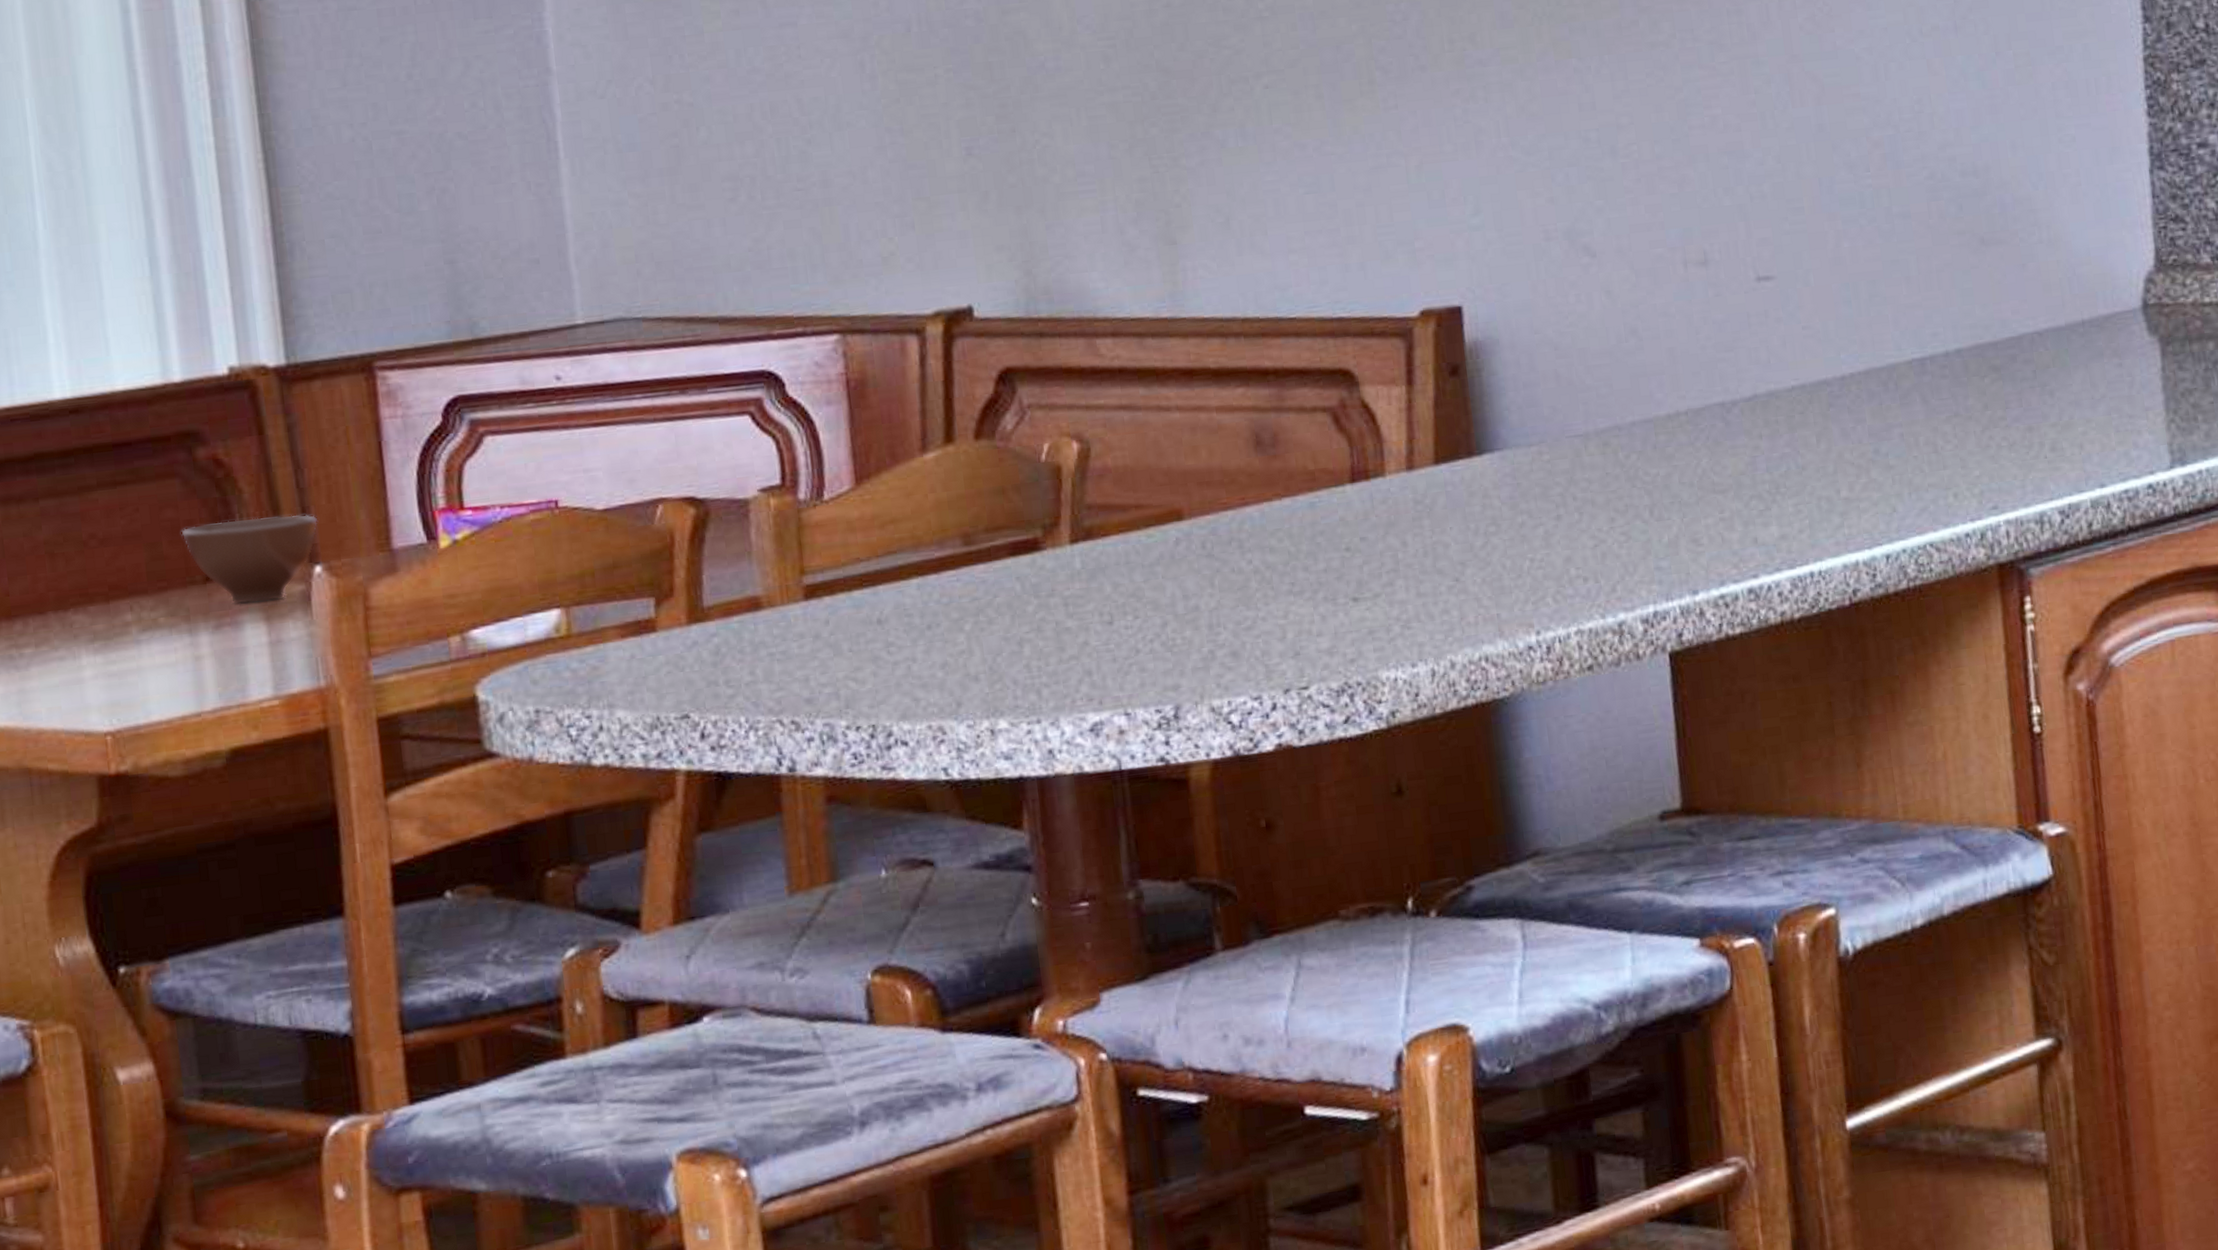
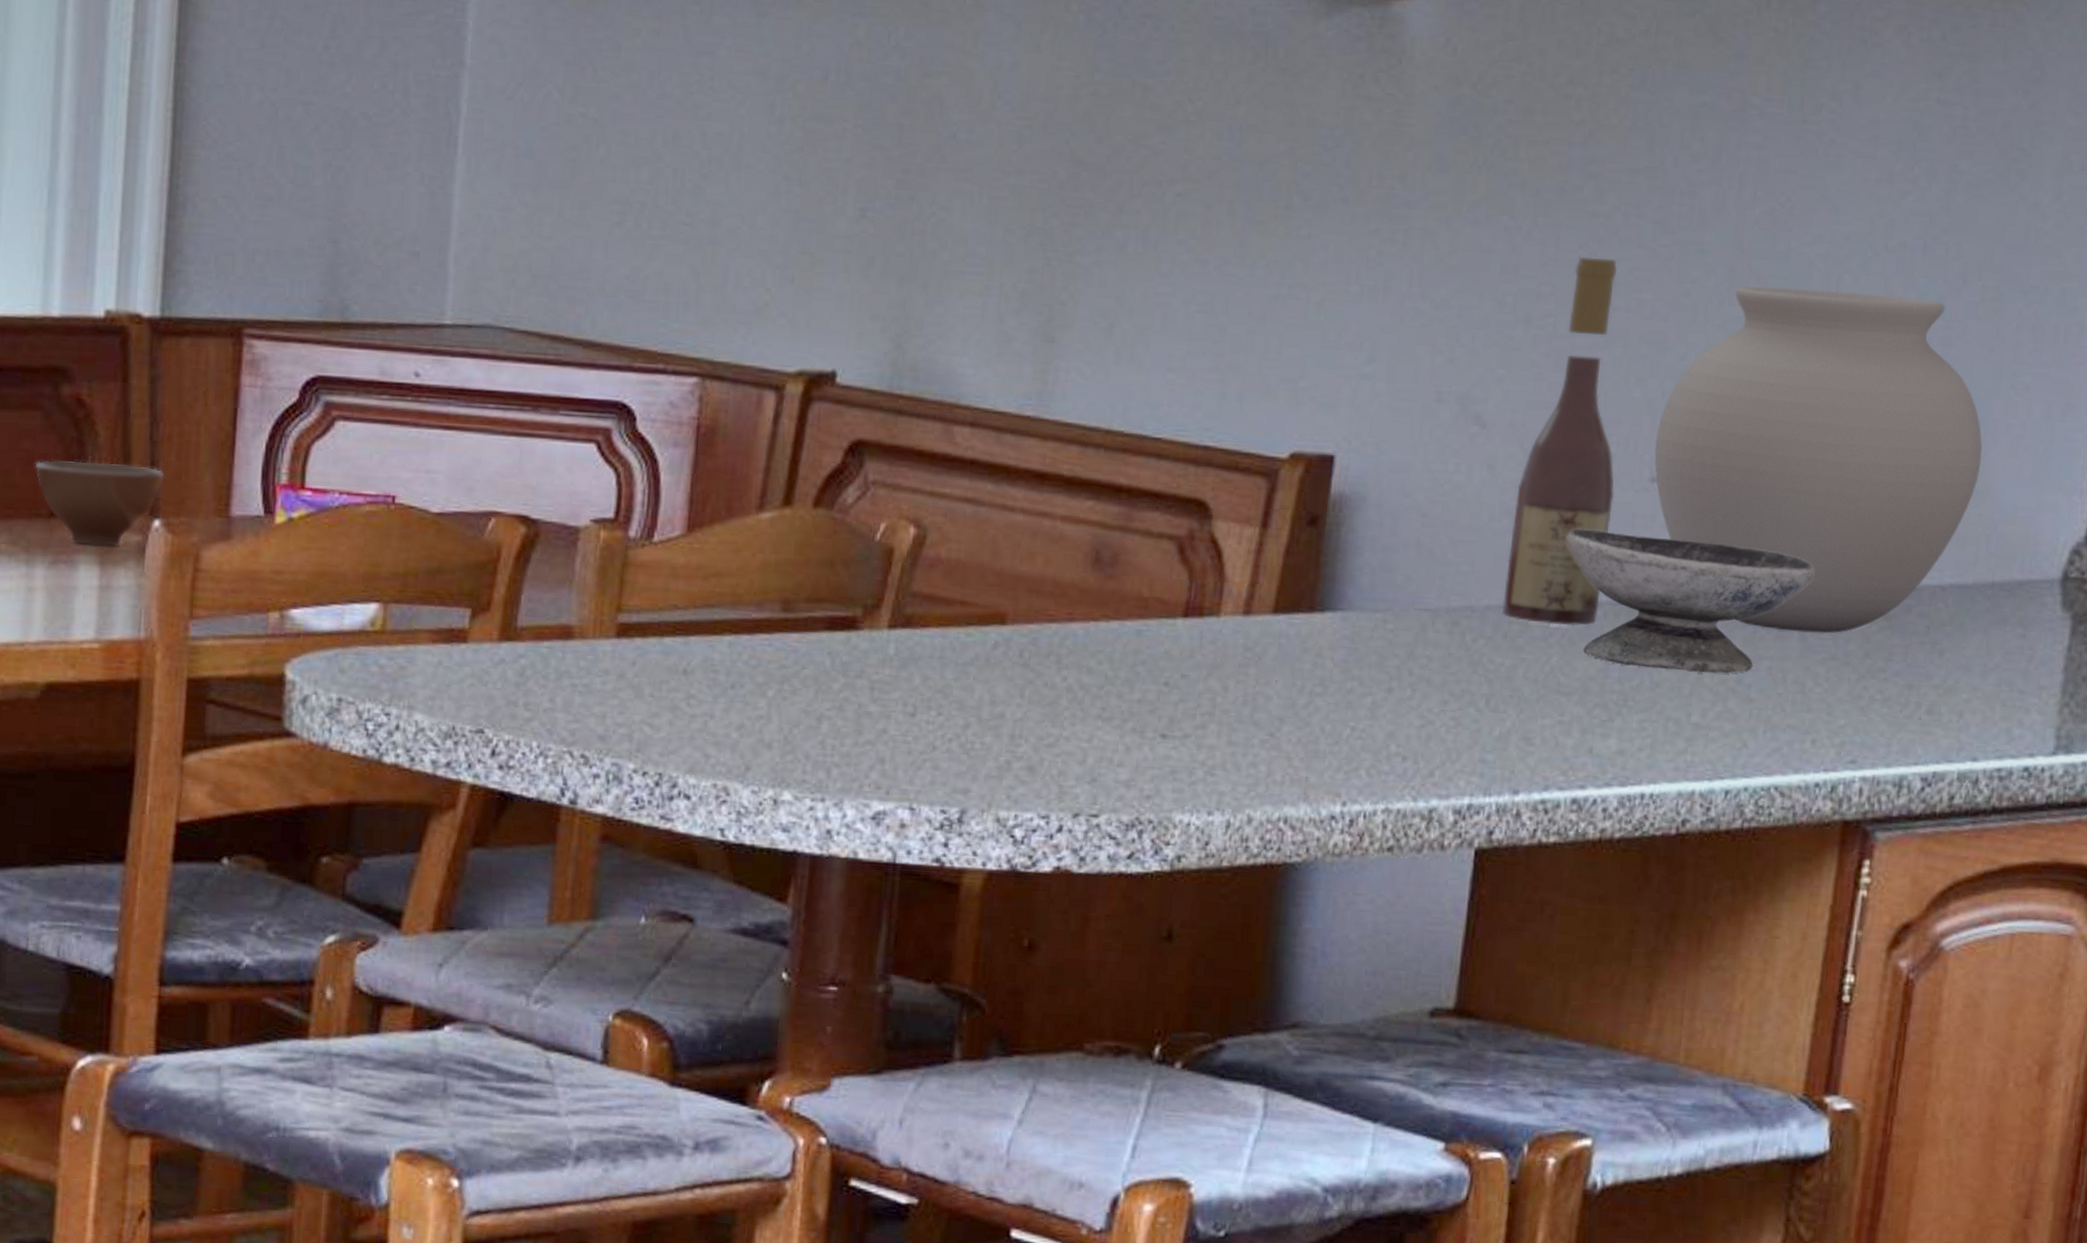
wine bottle: none [1636,82,1736,431] -> present [1501,256,1618,626]
bowl: none [1691,326,1923,455] -> present [1566,529,1815,674]
vase: none [1752,73,2049,399] -> present [1654,286,1983,633]

